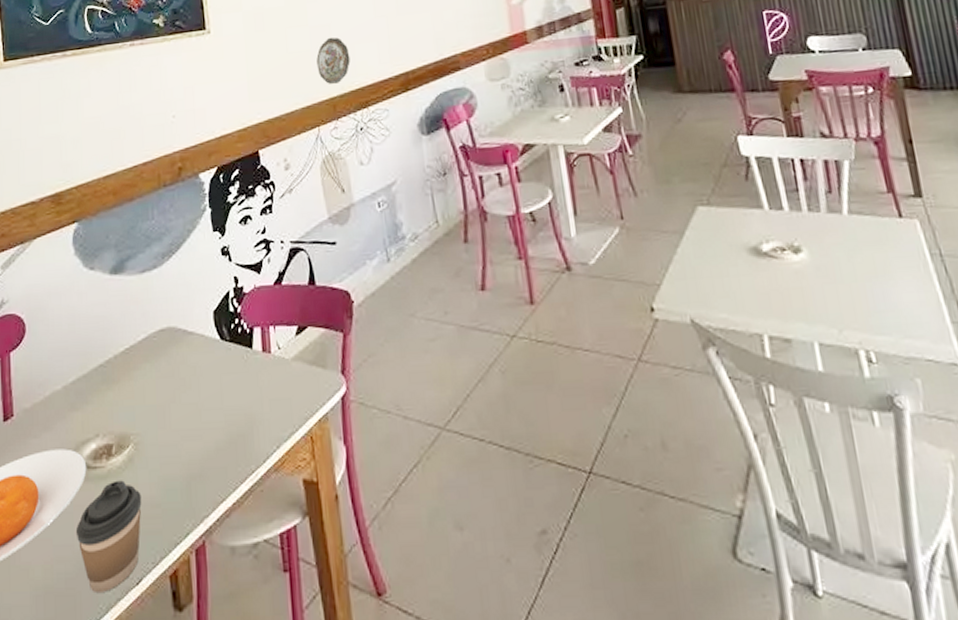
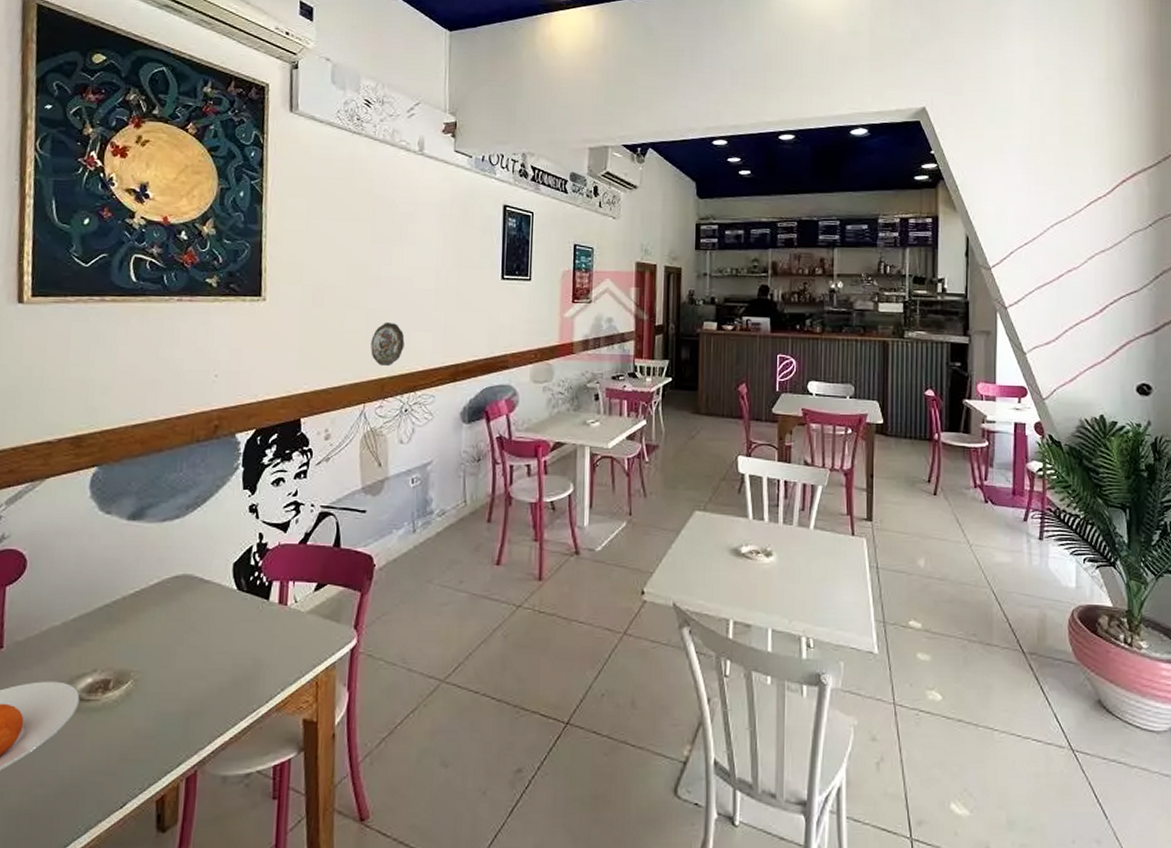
coffee cup: present [75,480,142,594] -> none [60,713,136,816]

